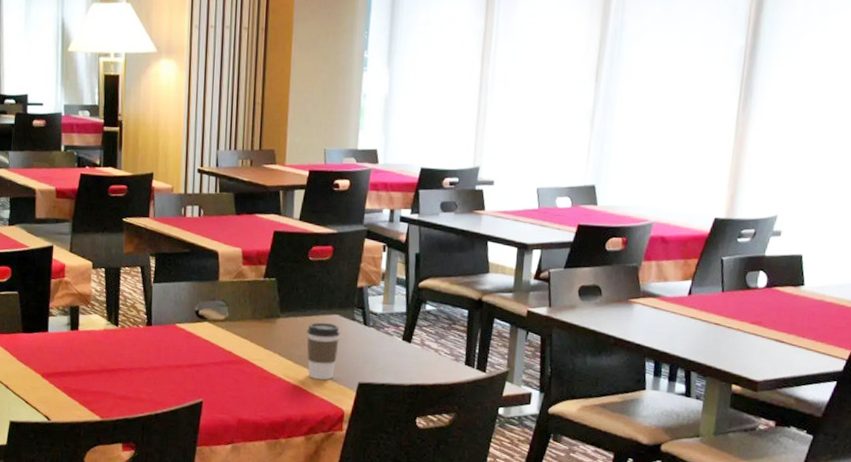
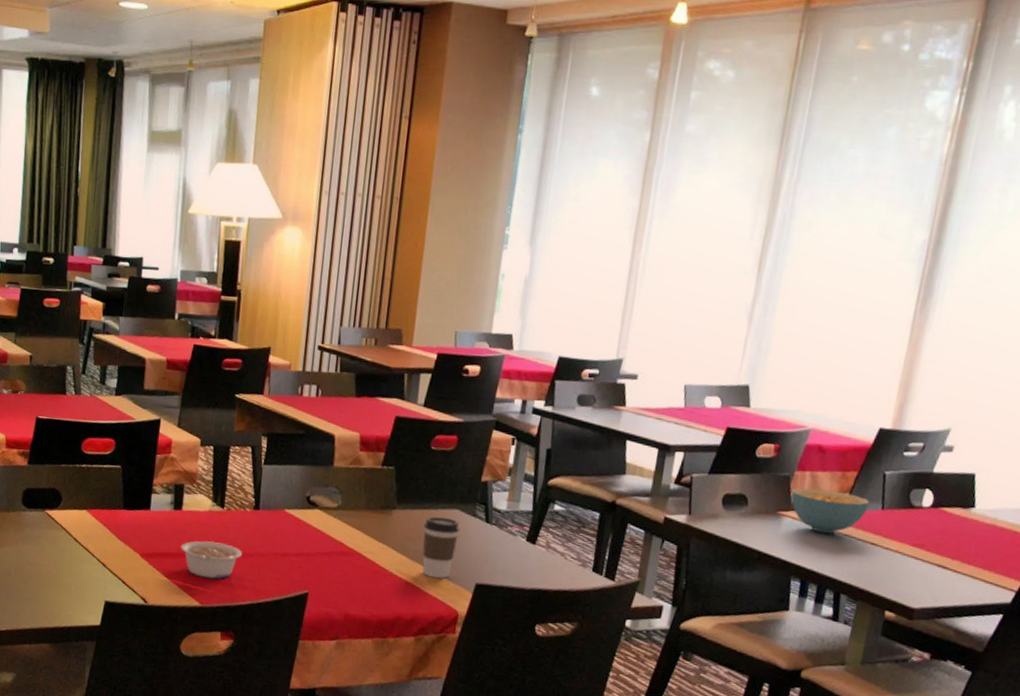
legume: none [79,358,138,394] -> present [180,541,243,579]
cereal bowl: none [640,276,711,317] -> present [791,487,870,534]

